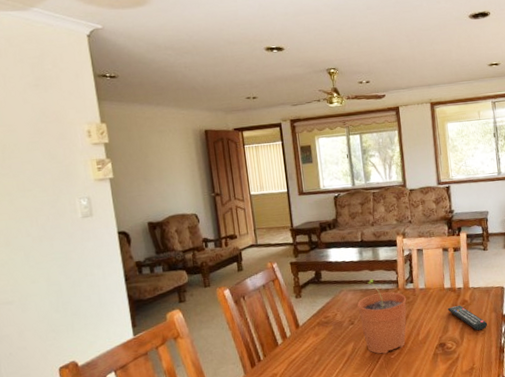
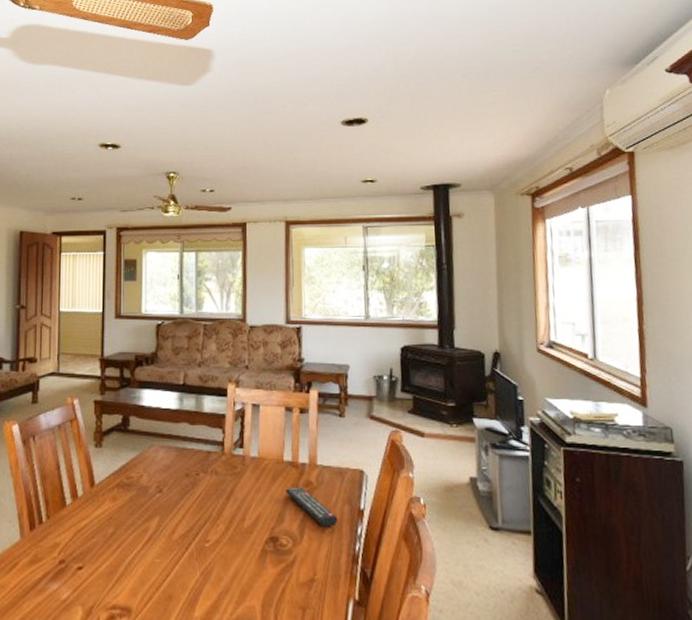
plant pot: present [357,278,407,354] -> none [170,434,233,539]

